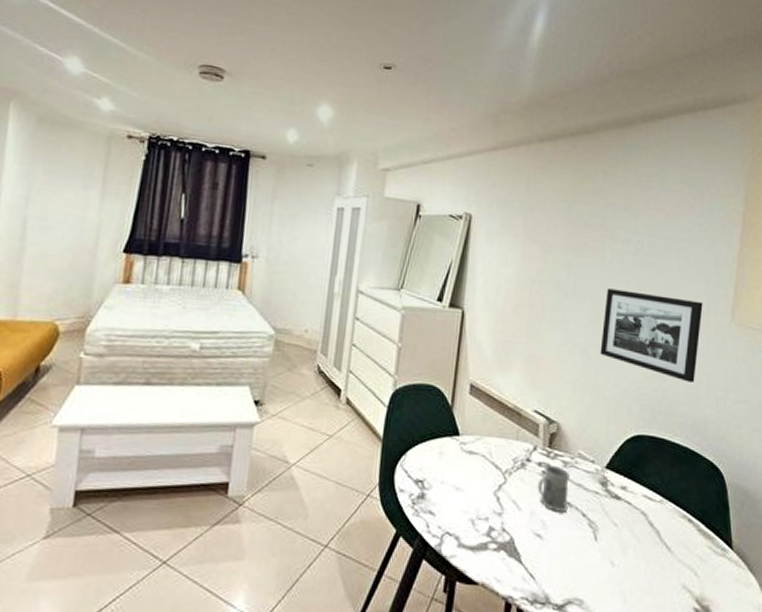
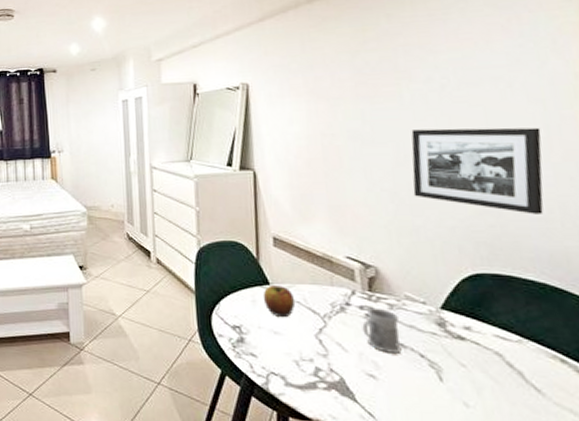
apple: none [450,436,481,473] -> present [262,286,296,318]

